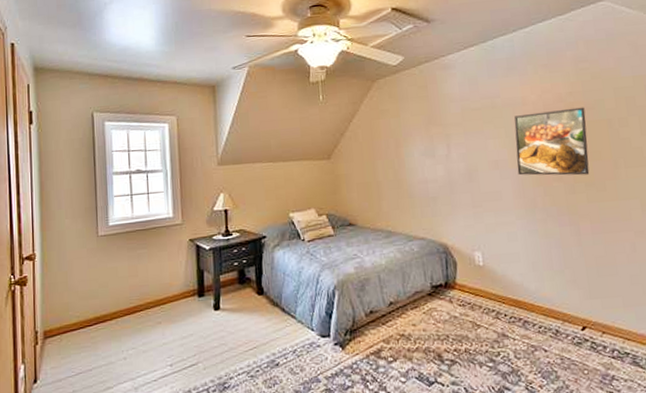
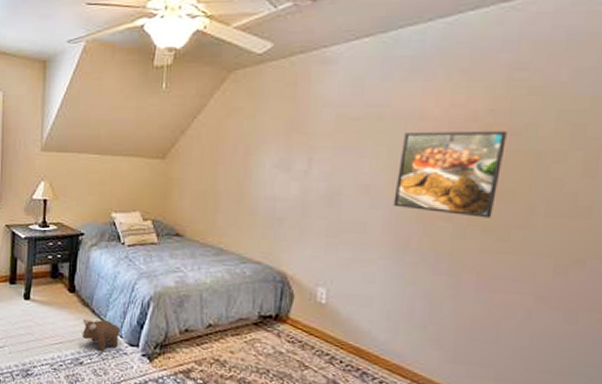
plush toy: none [273,316,311,348] -> present [81,318,120,351]

